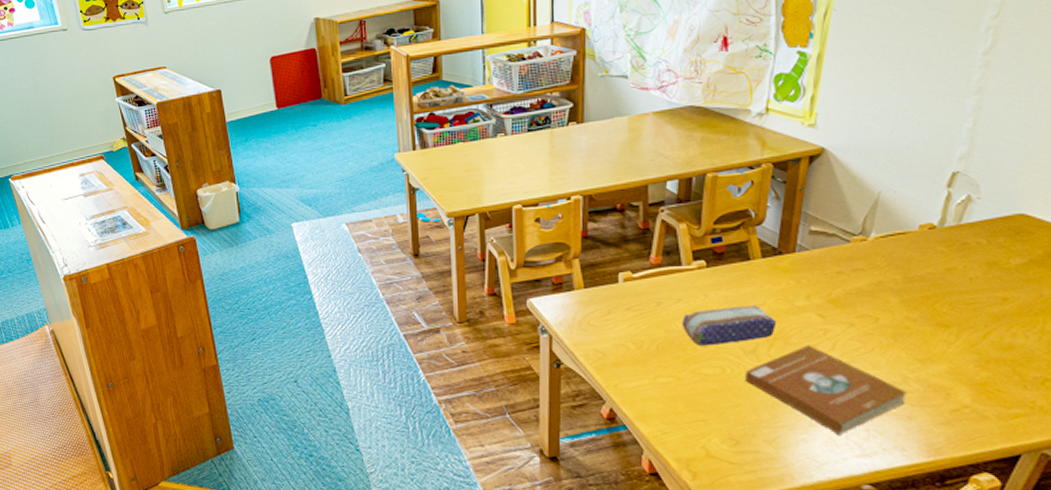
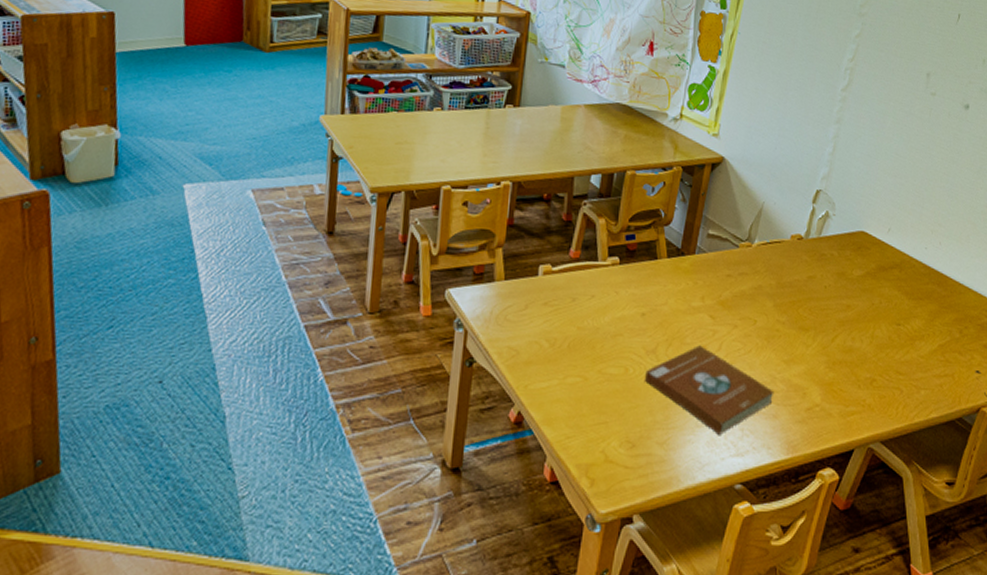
pencil case: present [682,304,777,346] -> none [594,303,676,345]

